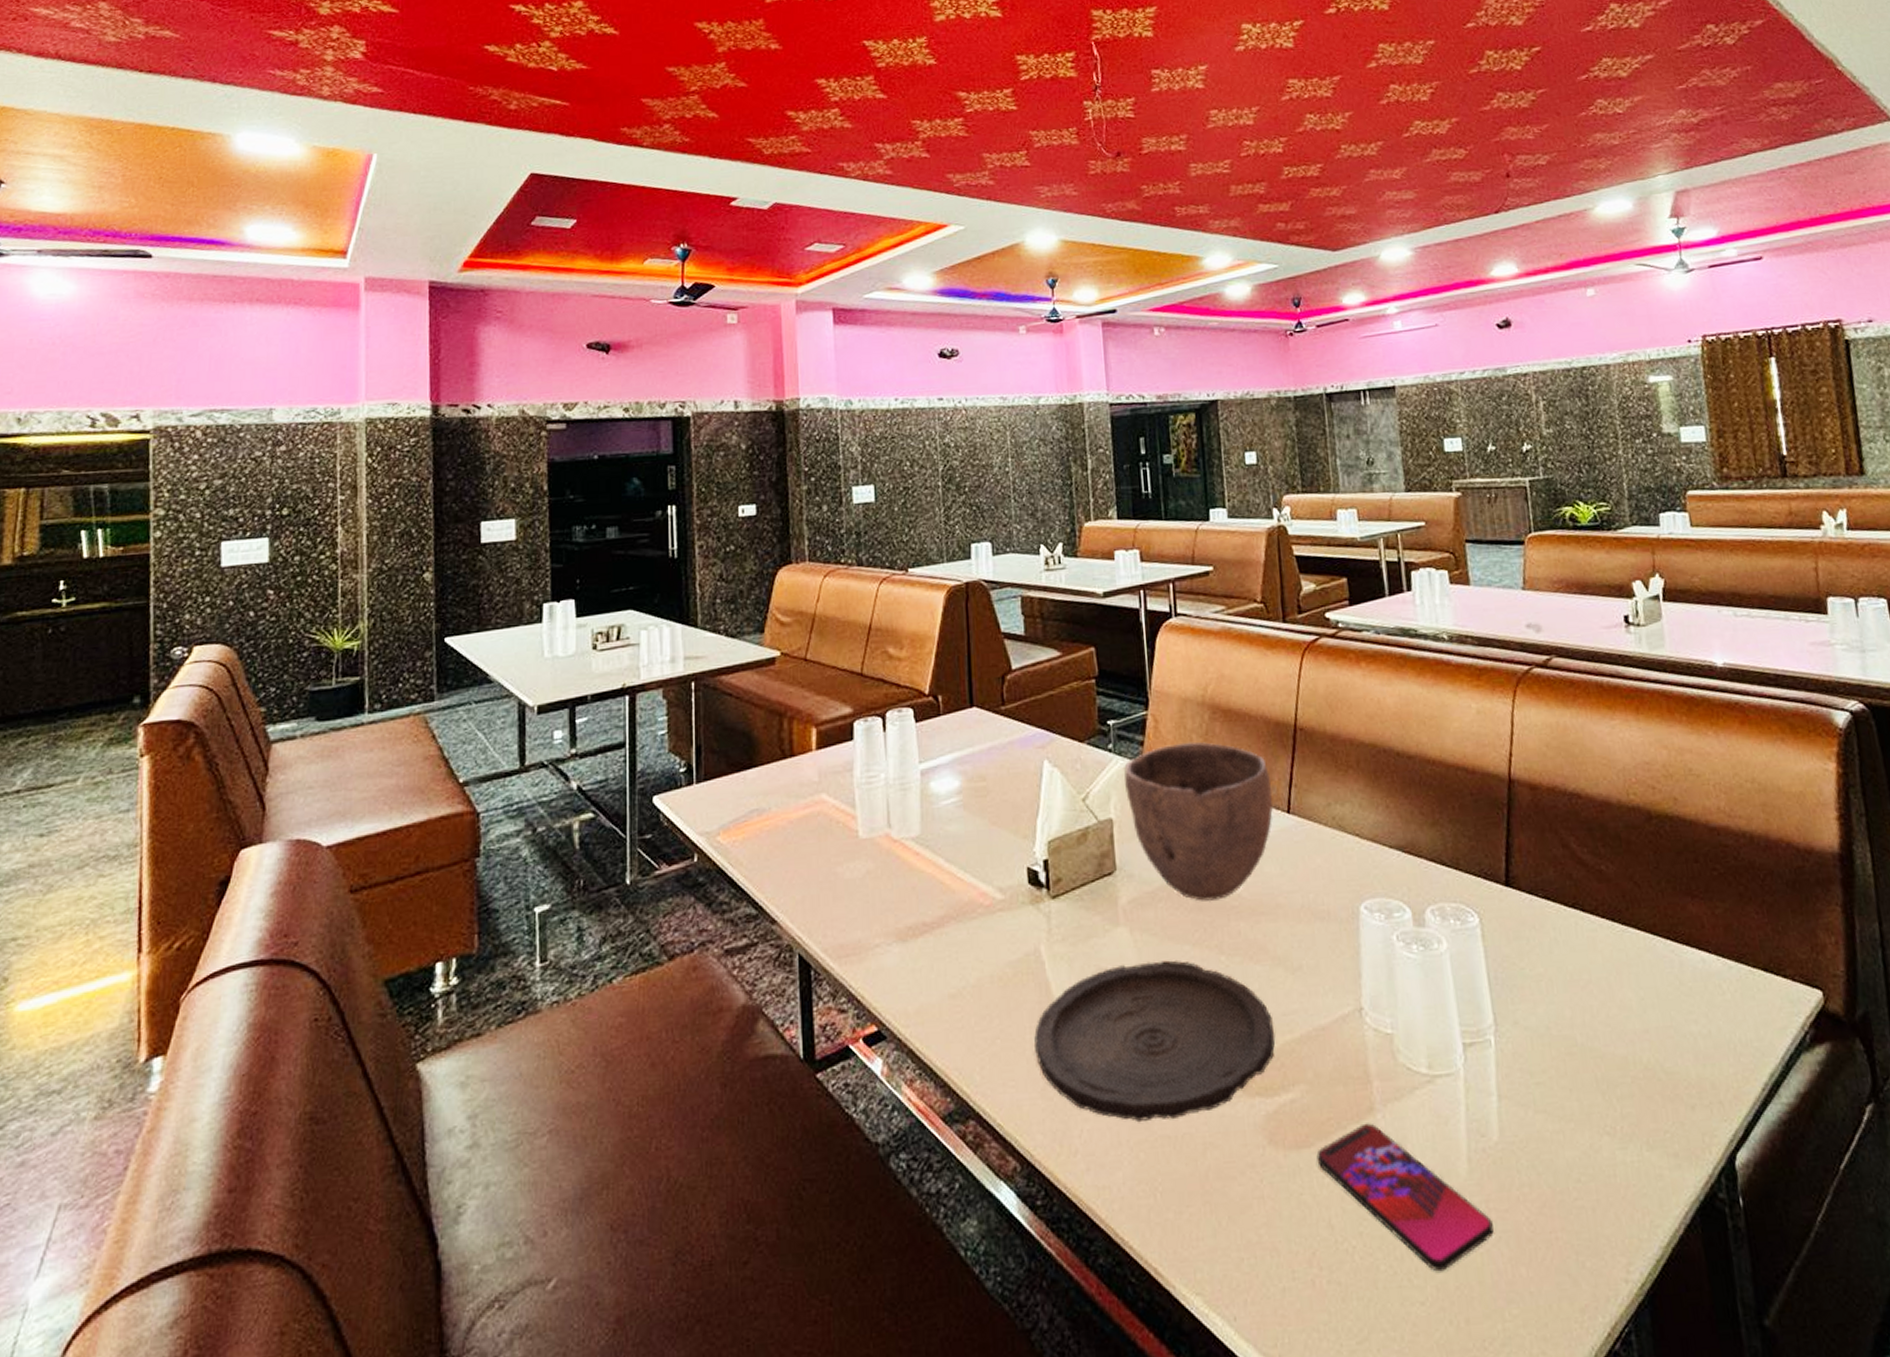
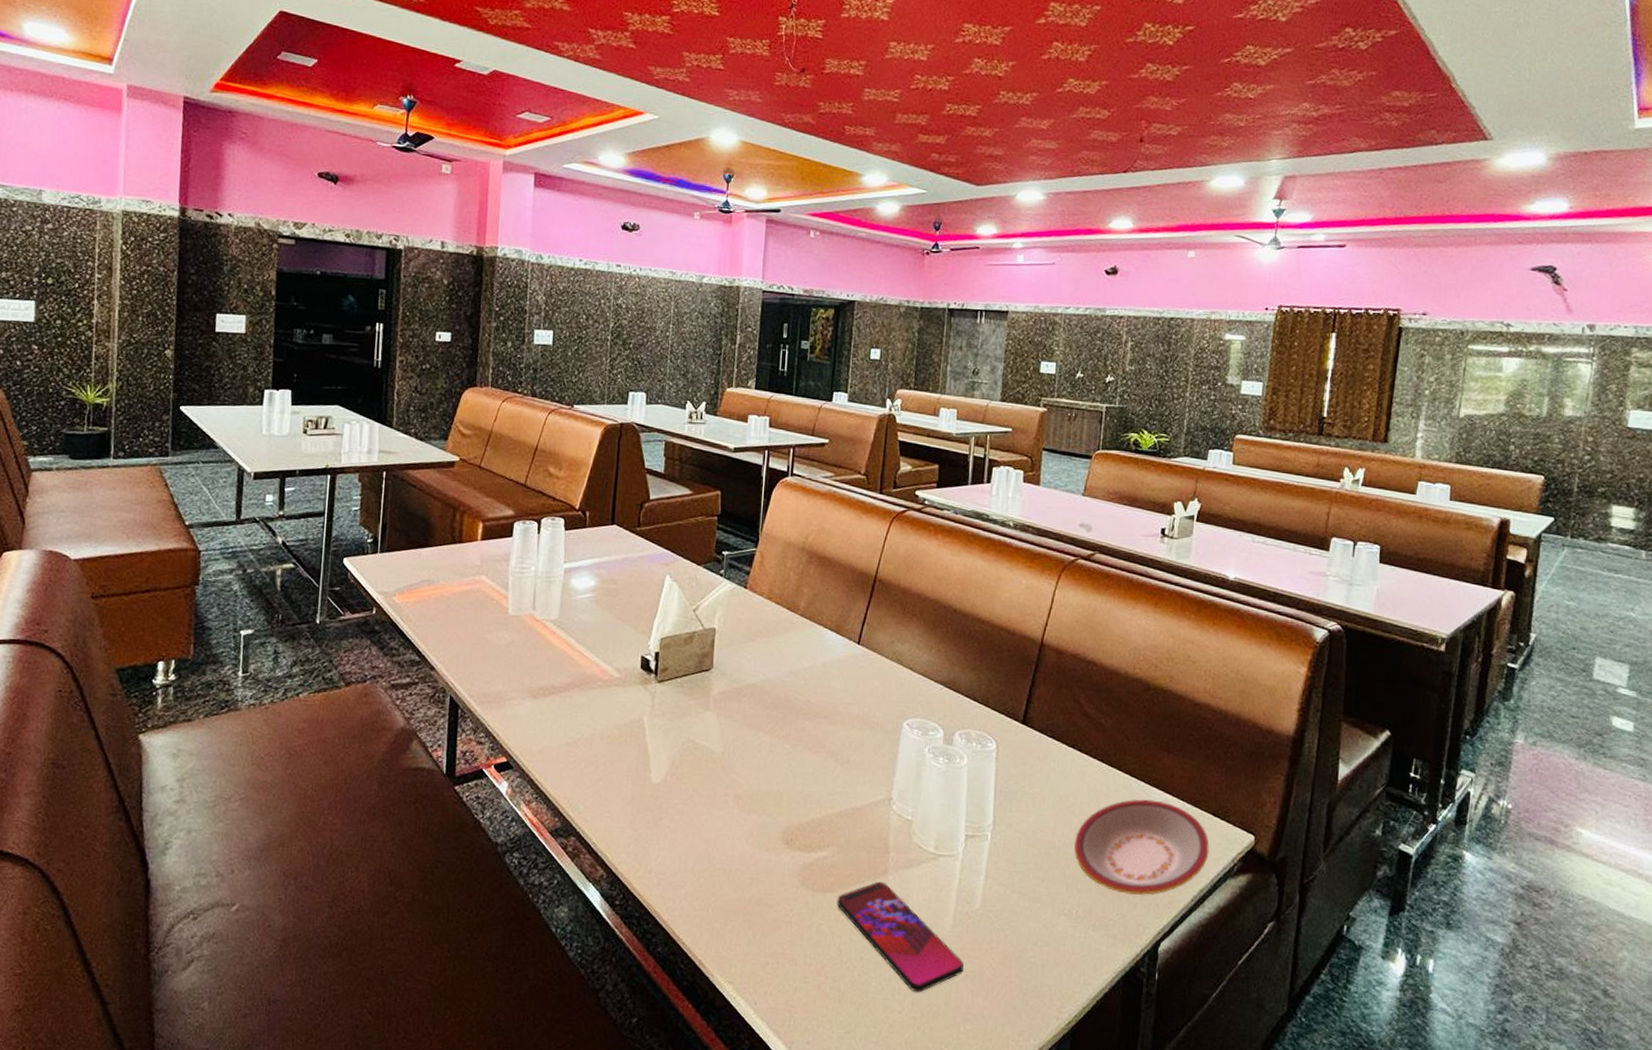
plate: present [1034,960,1275,1123] -> none [629,740,820,858]
bowl: present [1124,742,1273,901] -> none [729,577,848,702]
plate: none [1599,961,1771,1094] -> present [1073,799,1209,895]

